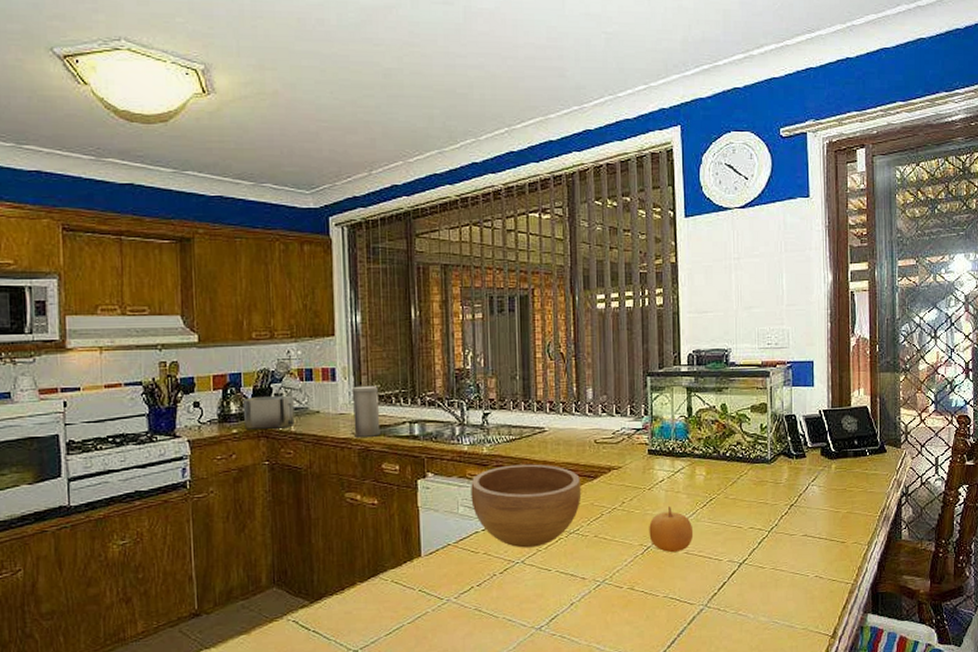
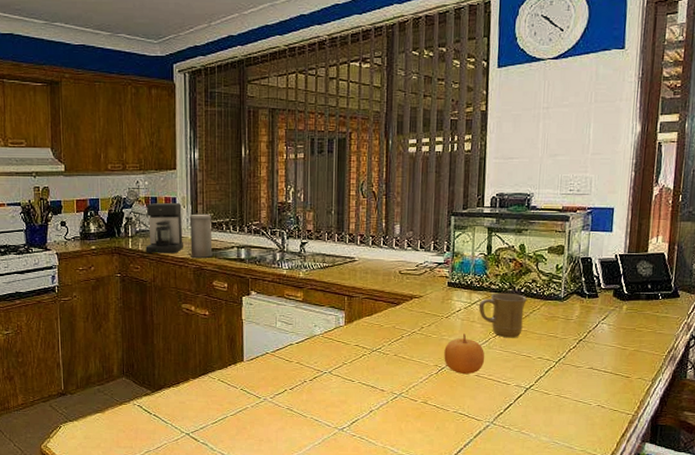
toaster: present [242,395,295,431] -> none [100,219,142,248]
coffee maker: none [299,373,345,435] -> present [145,202,183,254]
bowl: present [471,464,582,548] -> none [288,288,385,361]
mug: none [682,457,733,508] -> present [478,292,527,338]

